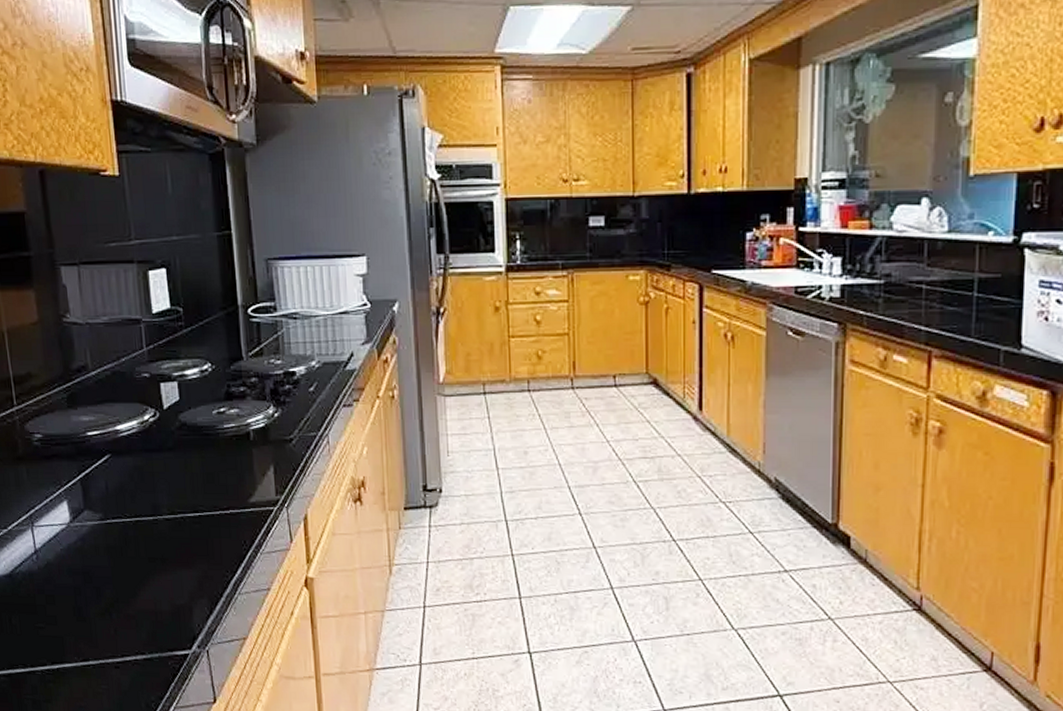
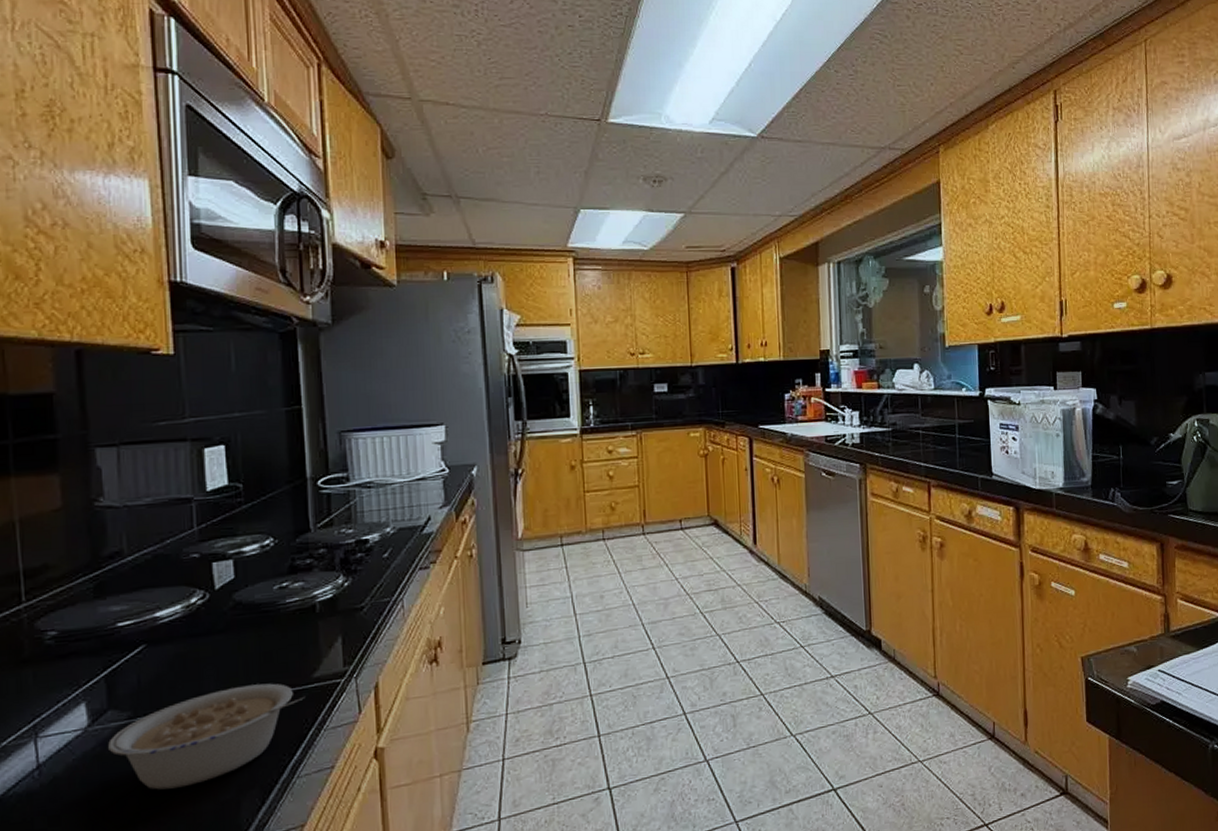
legume: none [86,502,244,588] -> present [108,683,306,790]

